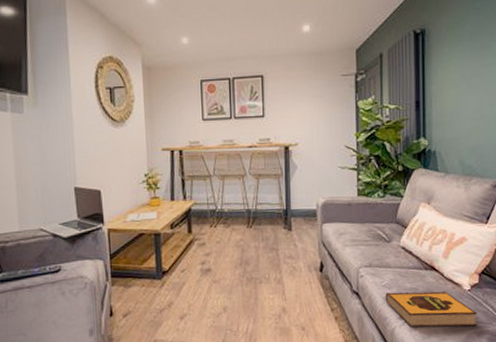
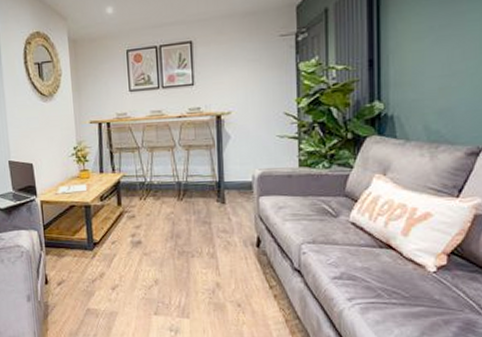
hardback book: present [385,291,478,328] -> none [331,271,446,313]

